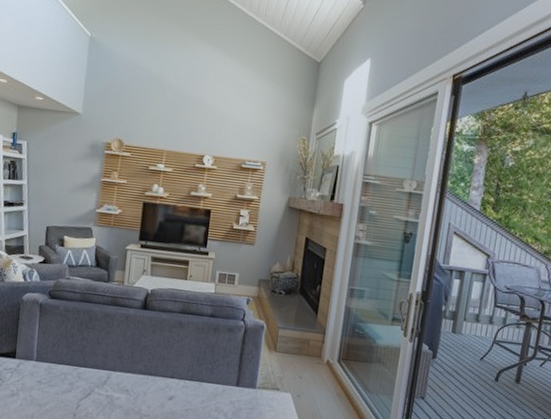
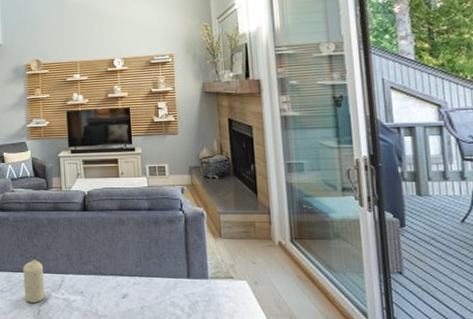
candle: none [64,352,91,397] -> present [23,259,45,303]

